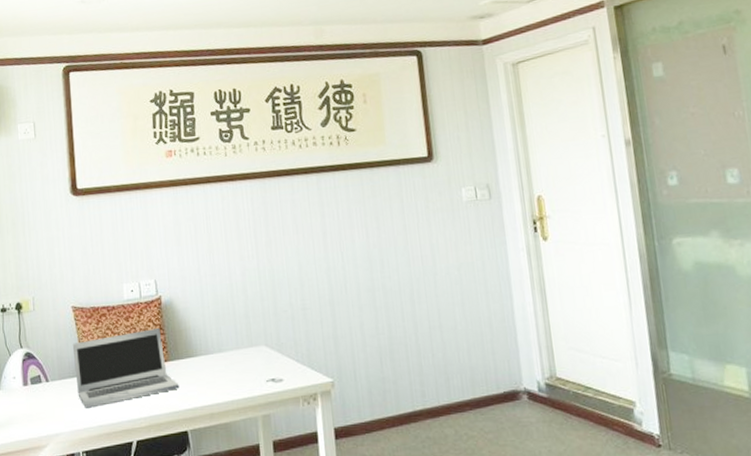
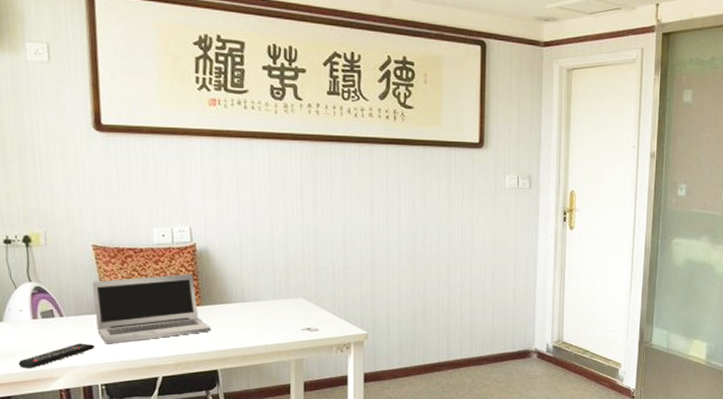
remote control: none [12,408,77,437] -> present [18,343,95,368]

